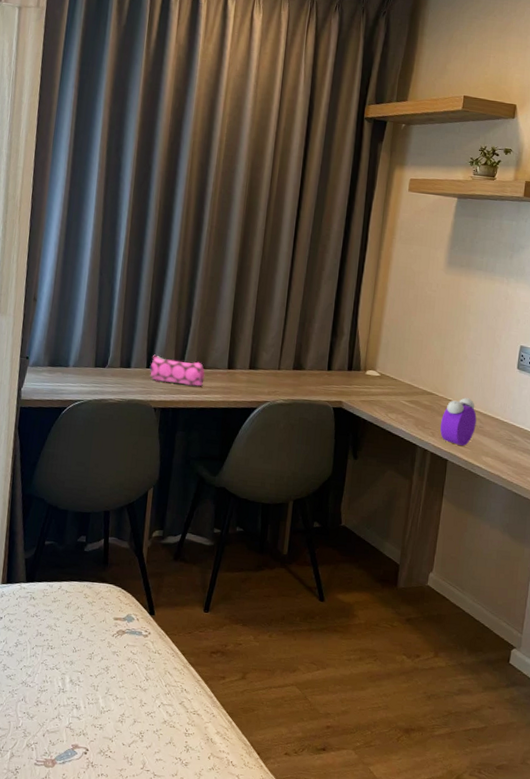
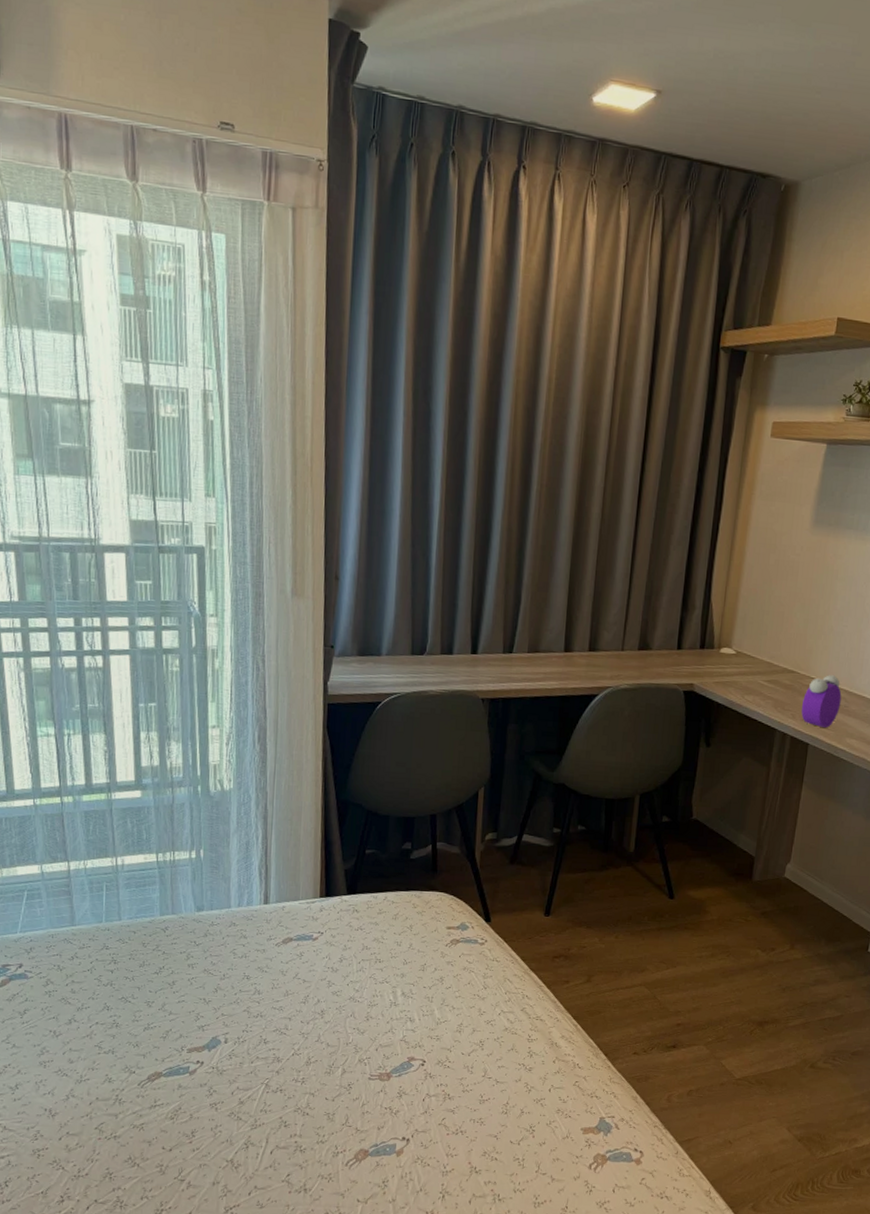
pencil case: present [149,354,205,387] -> none [474,638,539,673]

